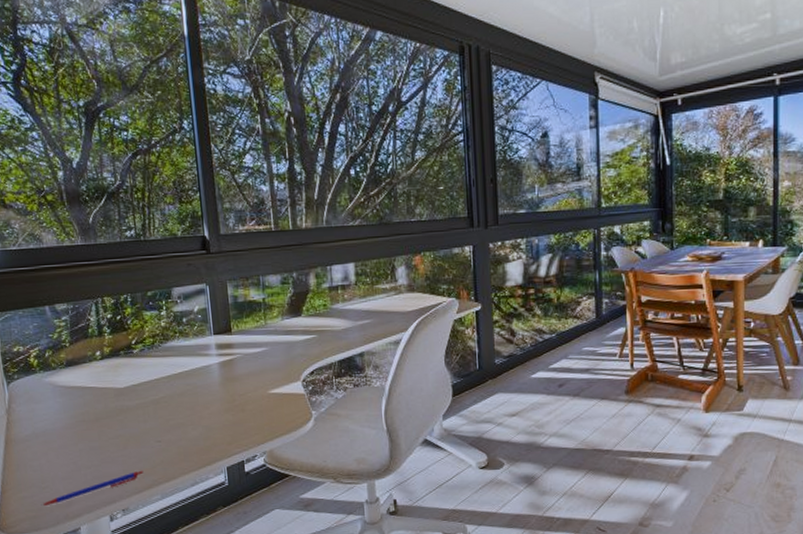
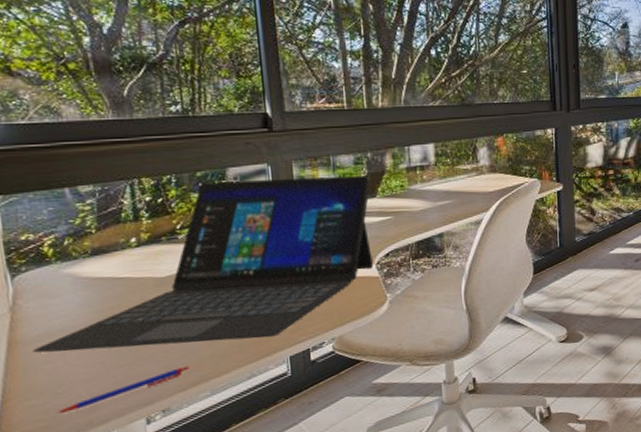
laptop: none [23,295,300,451] -> present [32,176,374,353]

